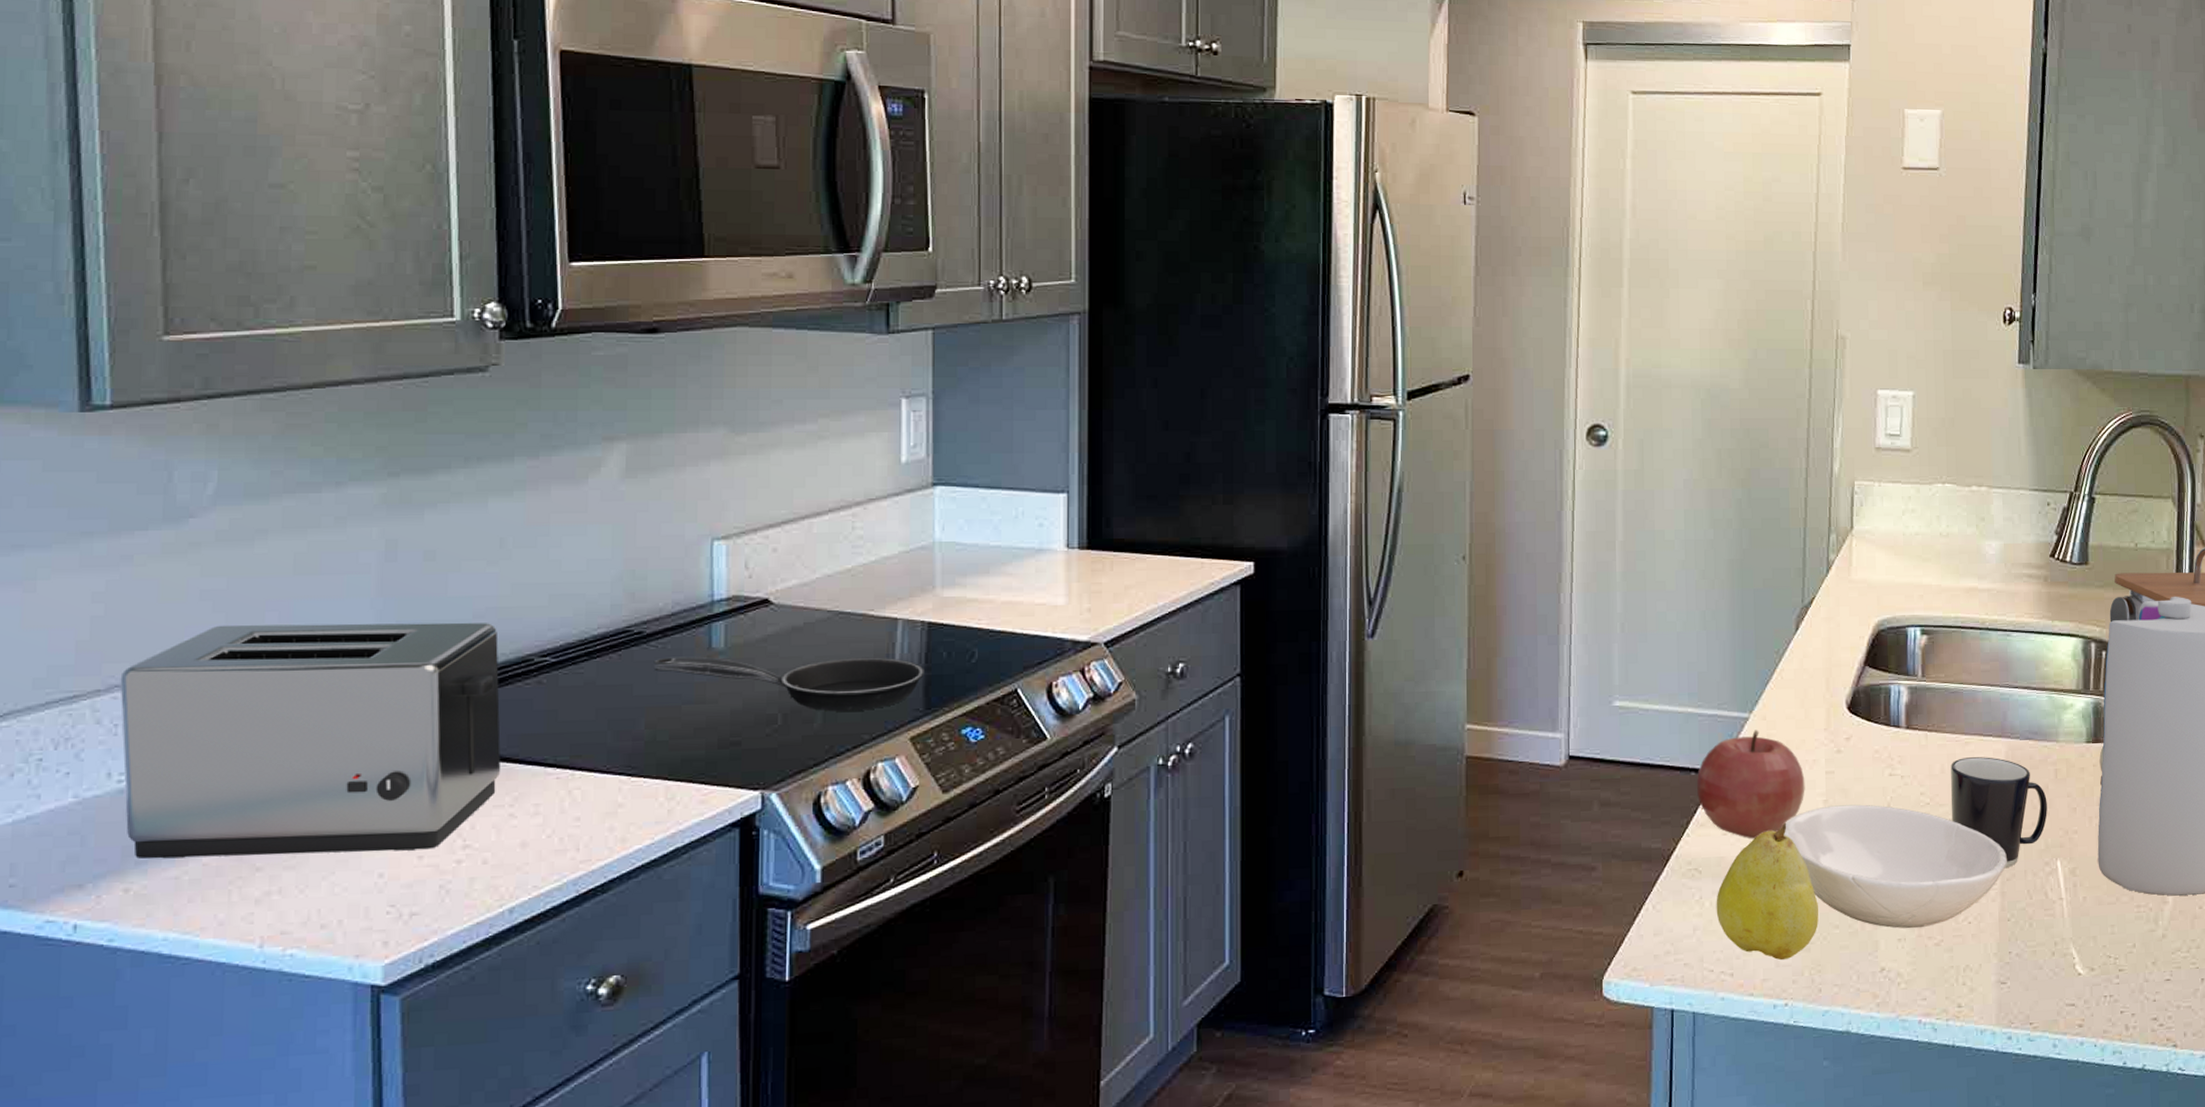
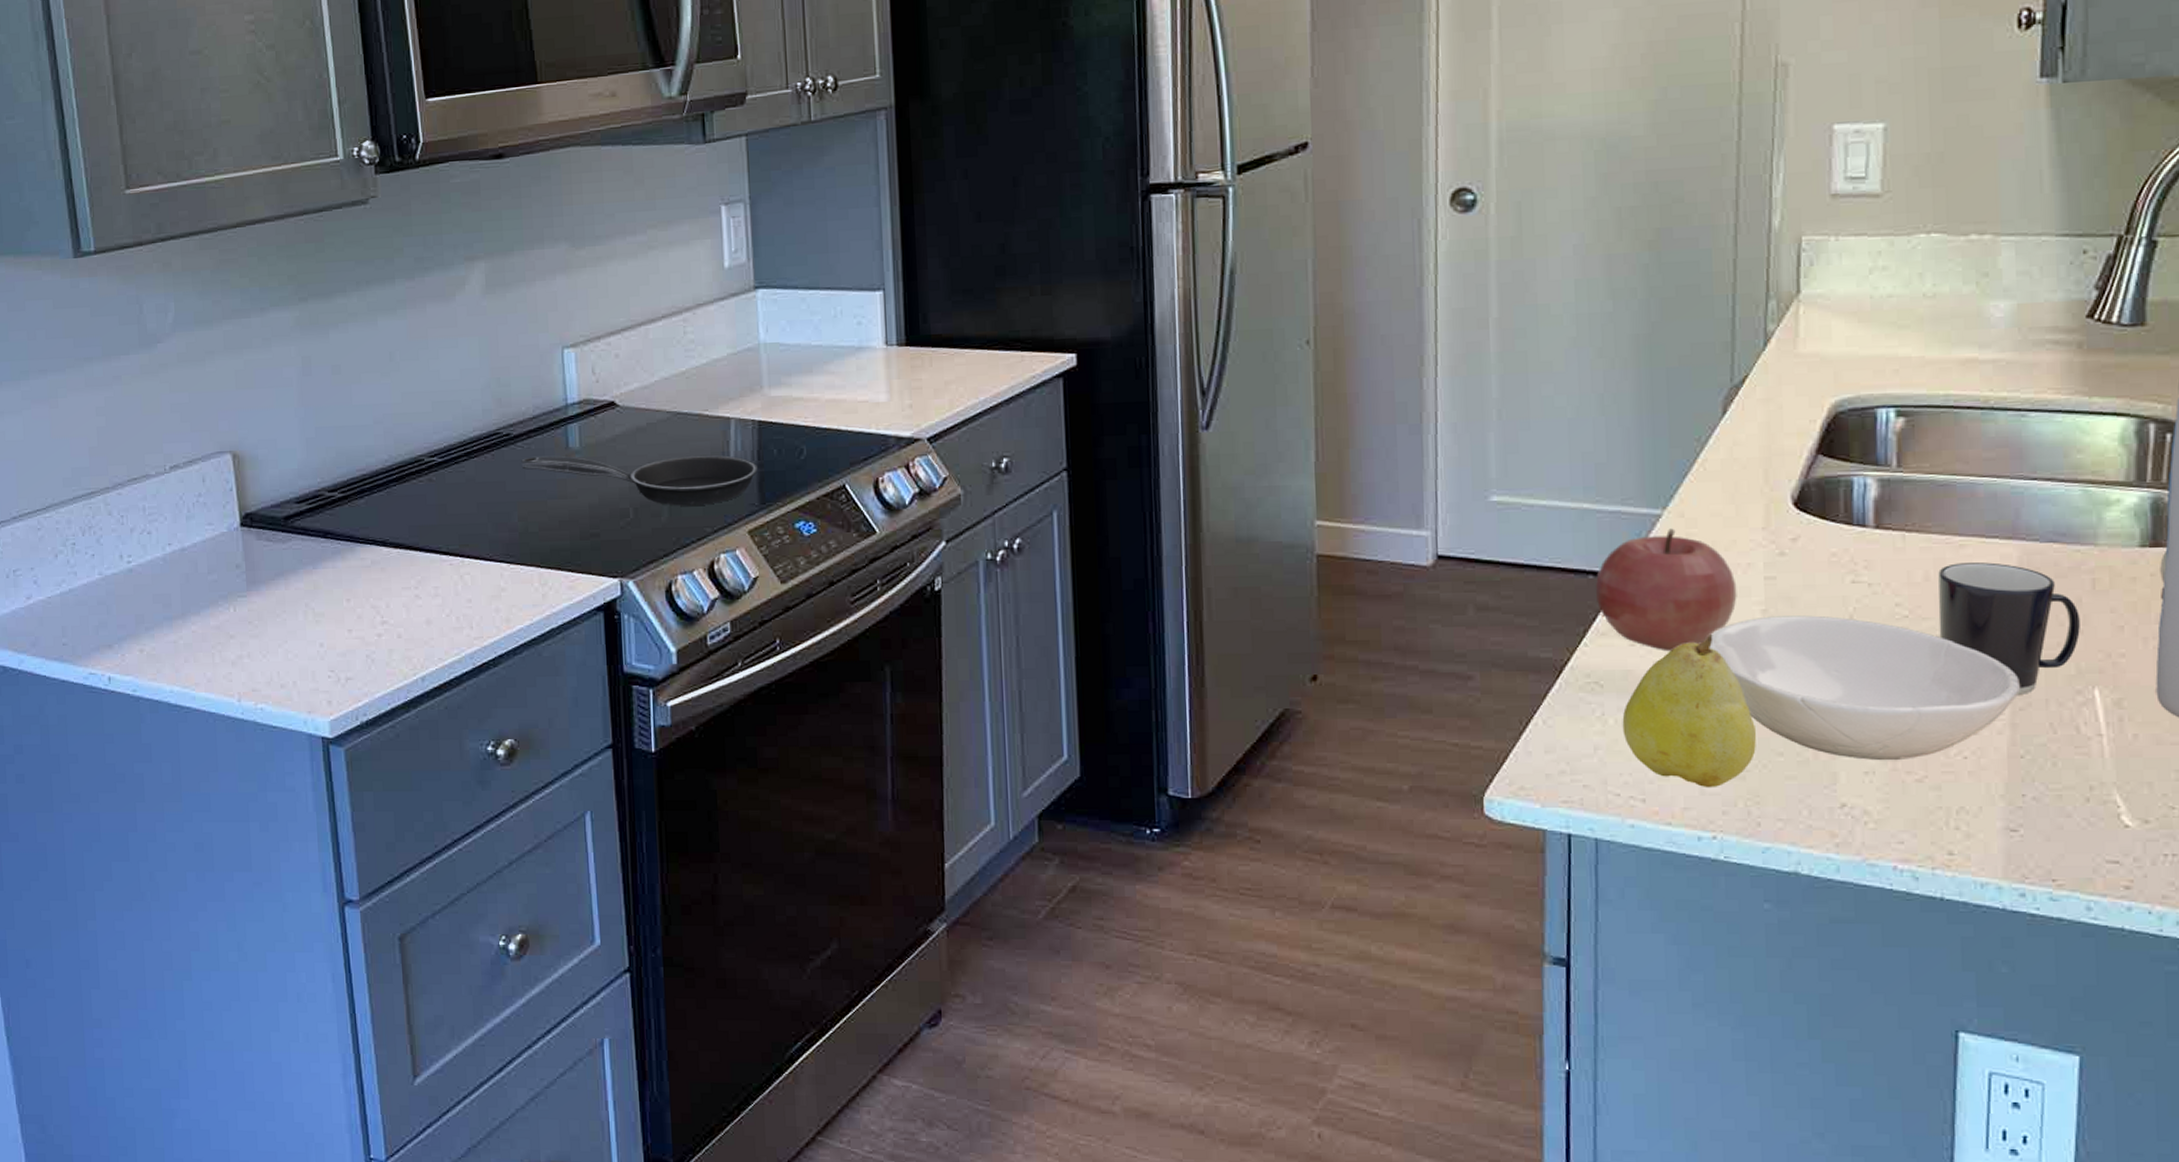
toaster: present [120,622,501,859] -> none [121,427,405,626]

